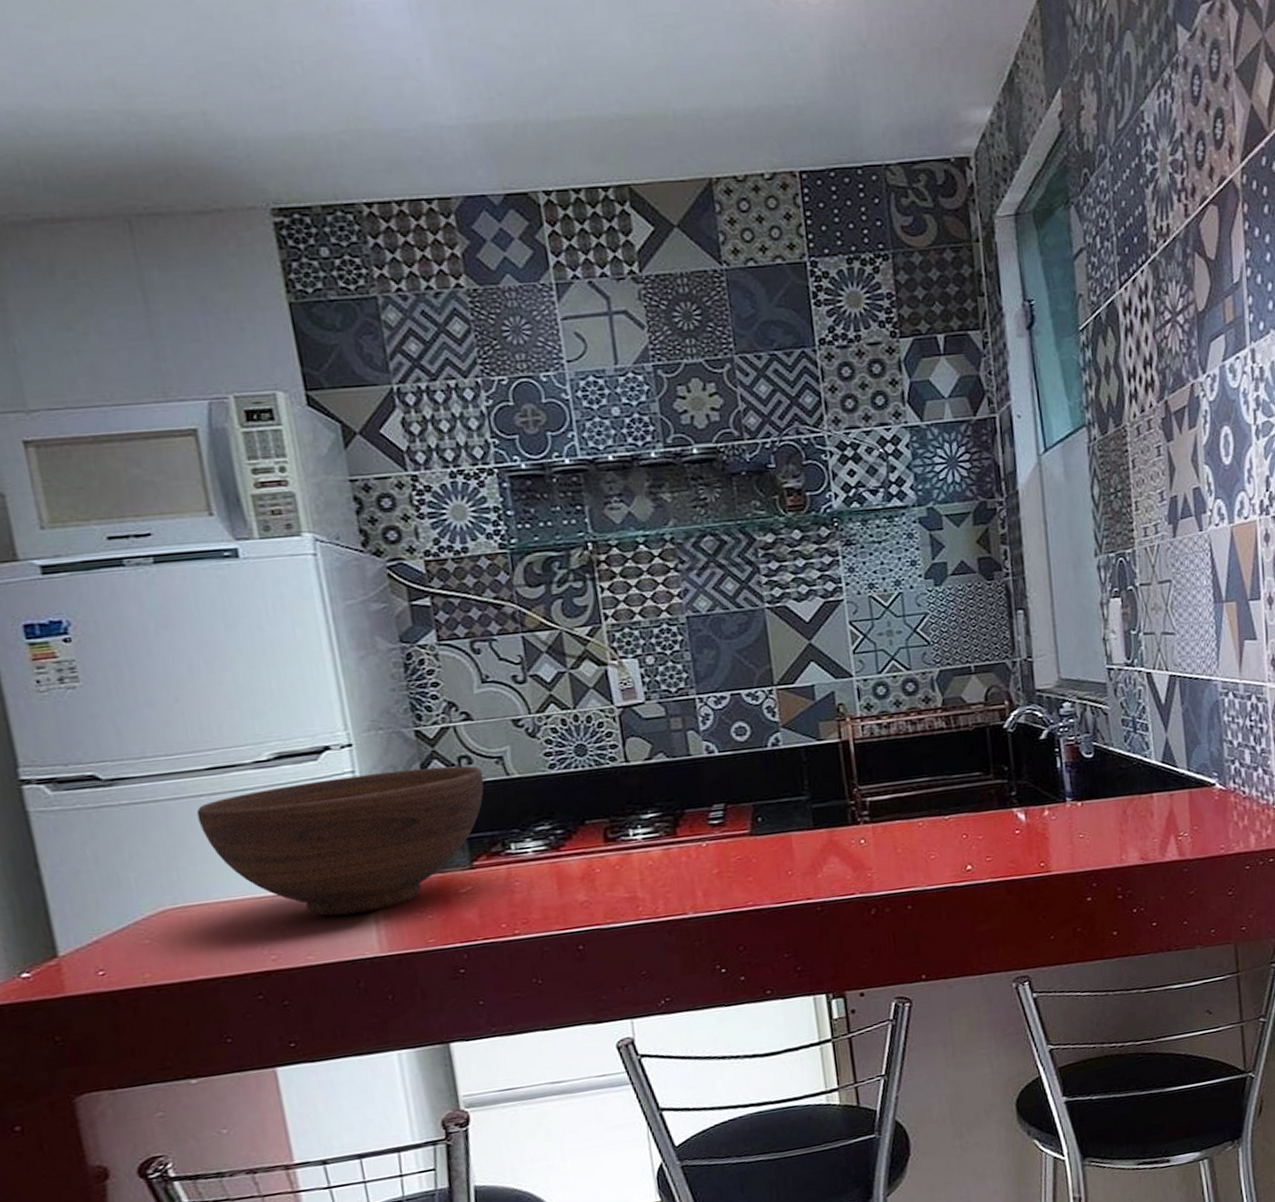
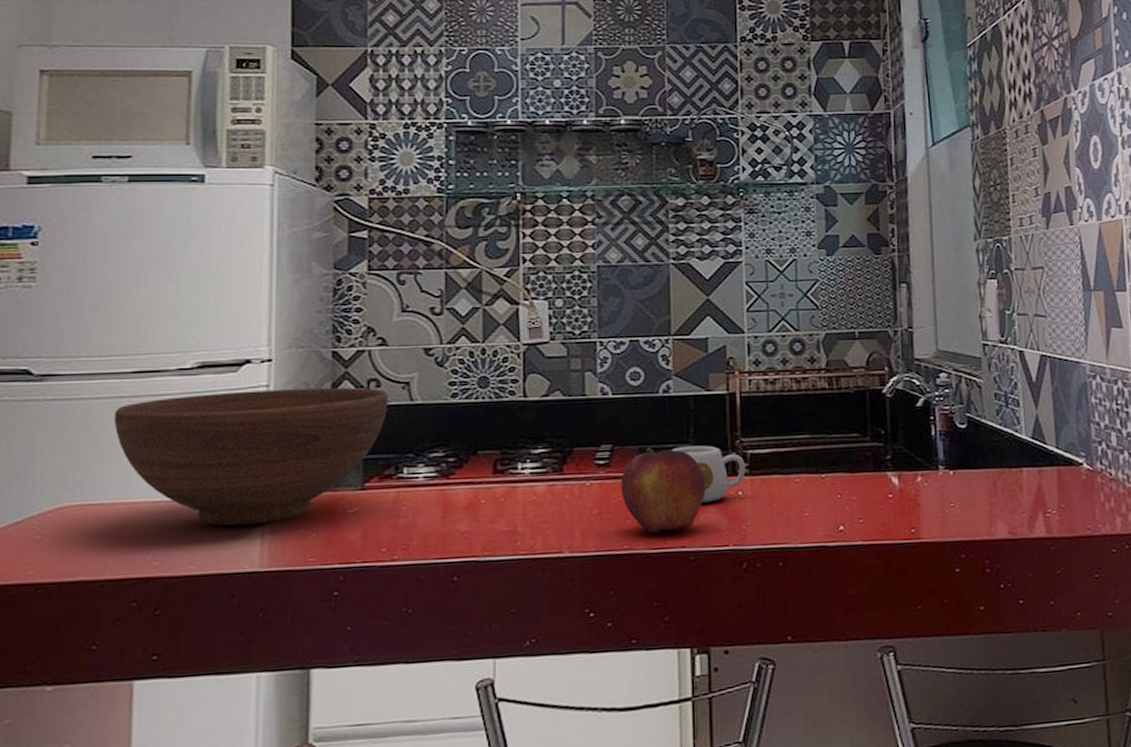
fruit: none [738,802,827,889] -> present [621,447,705,534]
mug: none [787,796,866,854] -> present [672,445,746,503]

